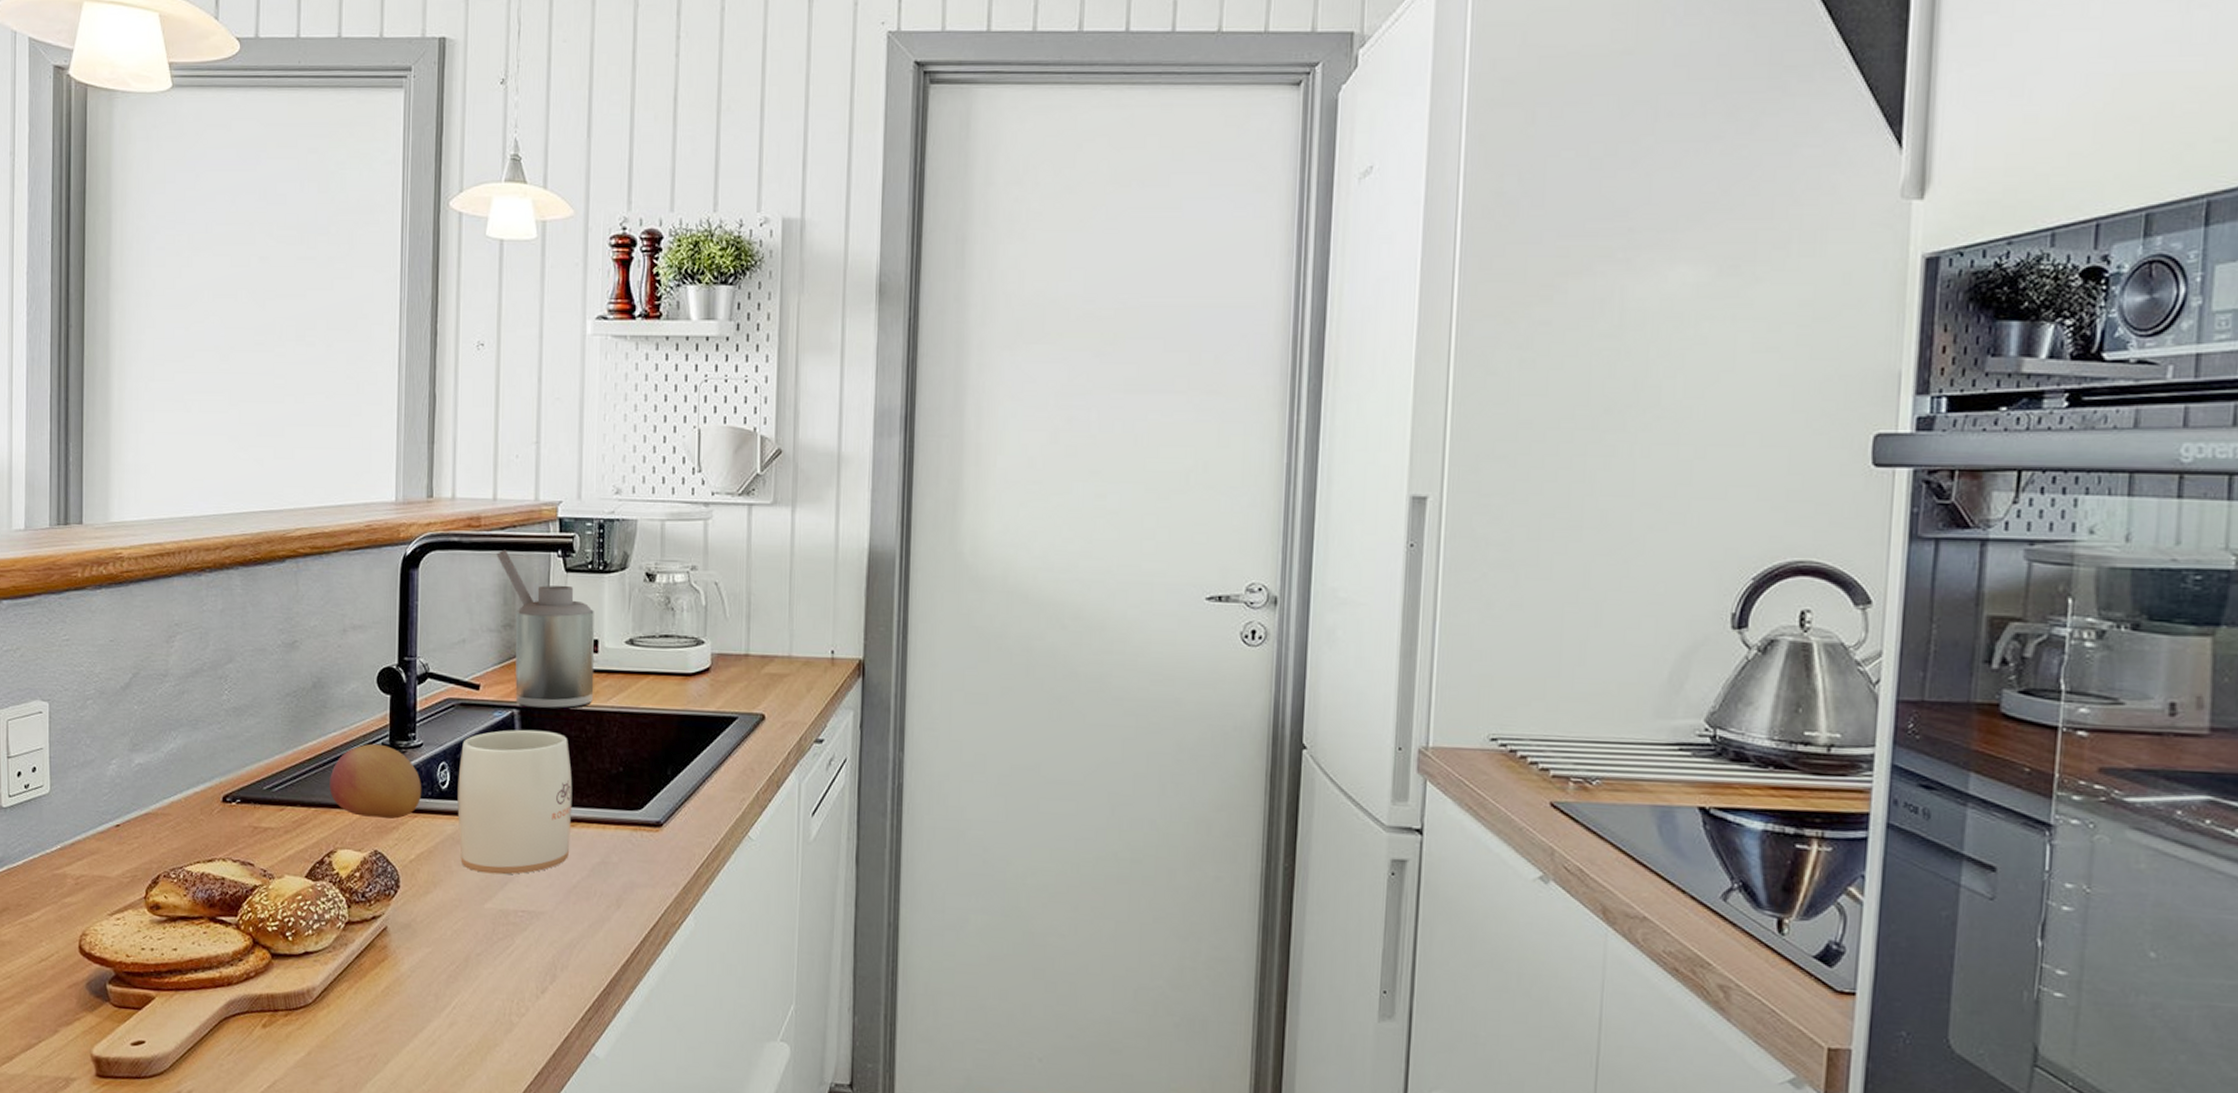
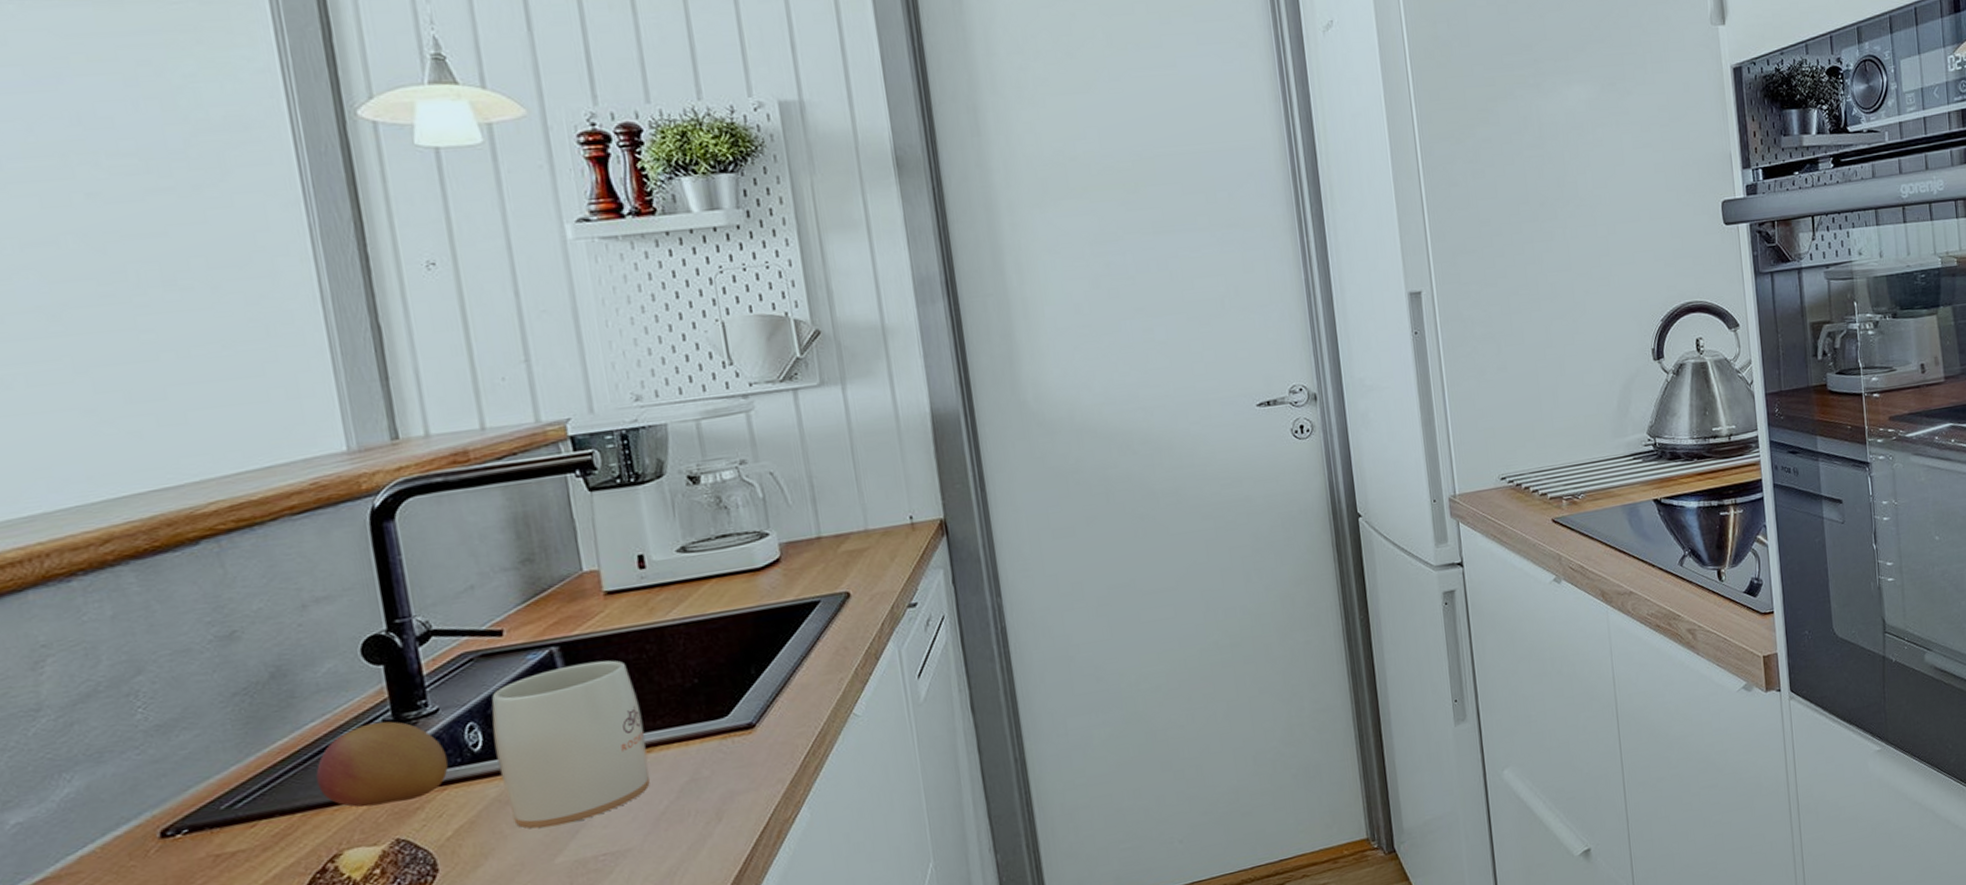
soap dispenser: present [496,549,594,711] -> none [496,480,650,643]

